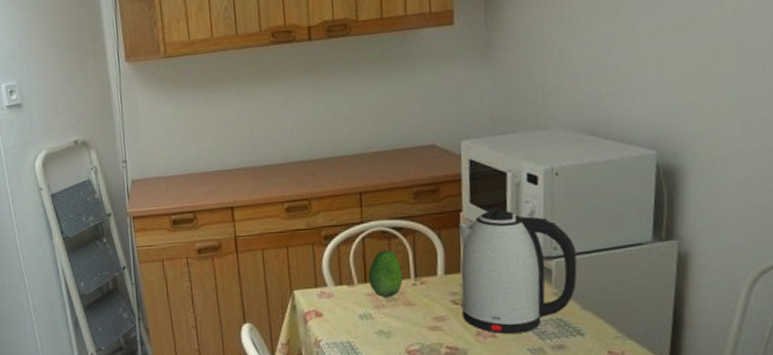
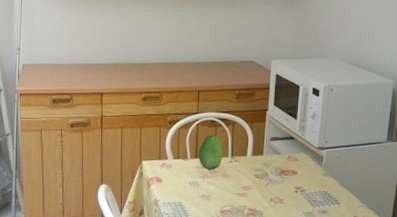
kettle: present [459,210,578,334] -> none [261,112,340,201]

